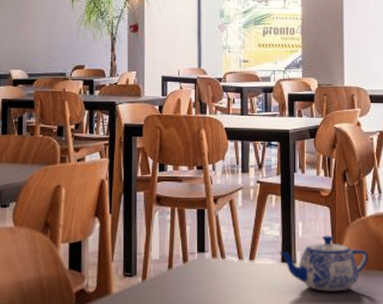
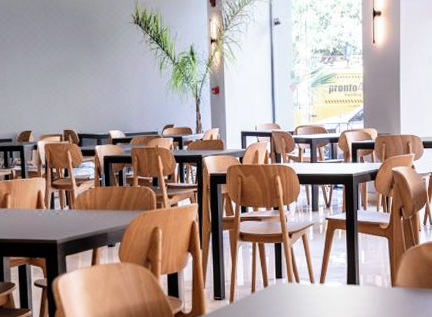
teapot: present [279,235,369,292] -> none [345,261,421,307]

